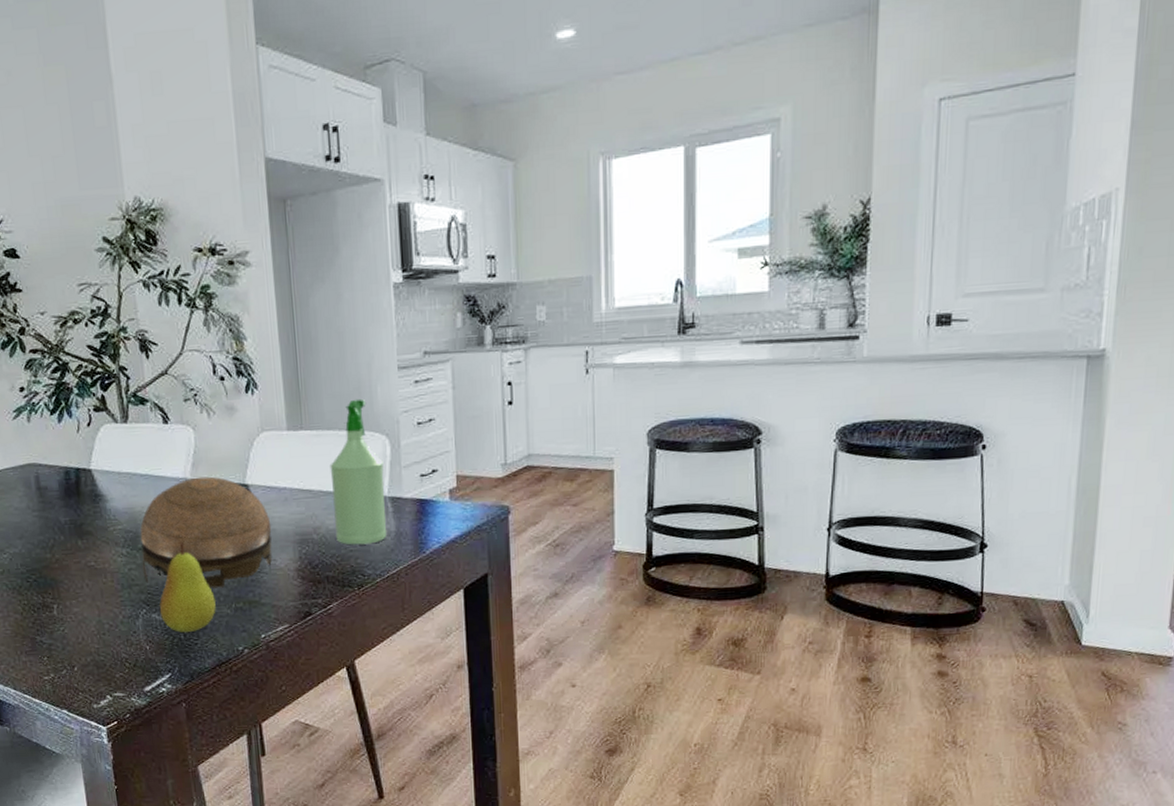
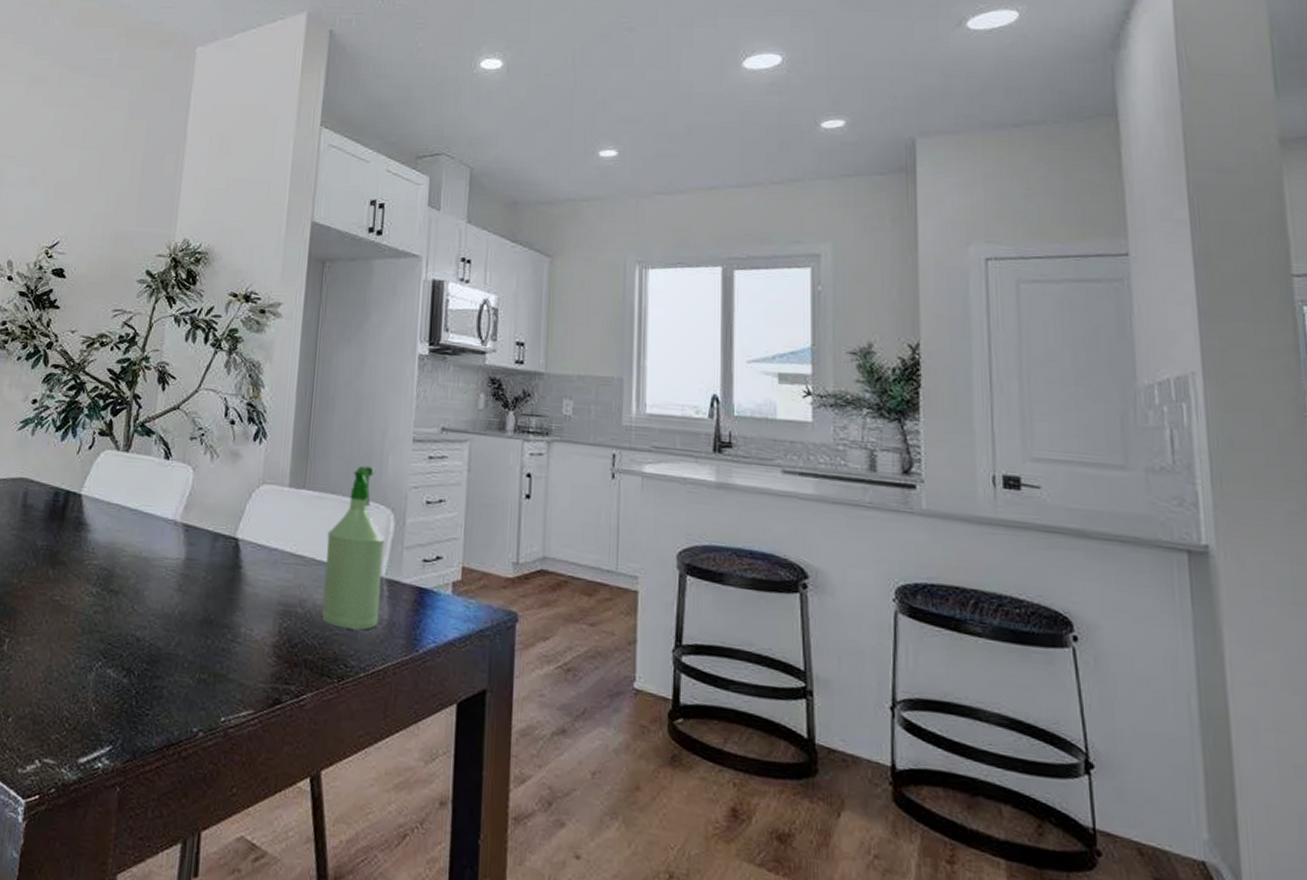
decorative bowl: present [140,476,272,589] -> none [108,521,255,652]
fruit: present [159,542,216,632] -> none [115,591,179,699]

